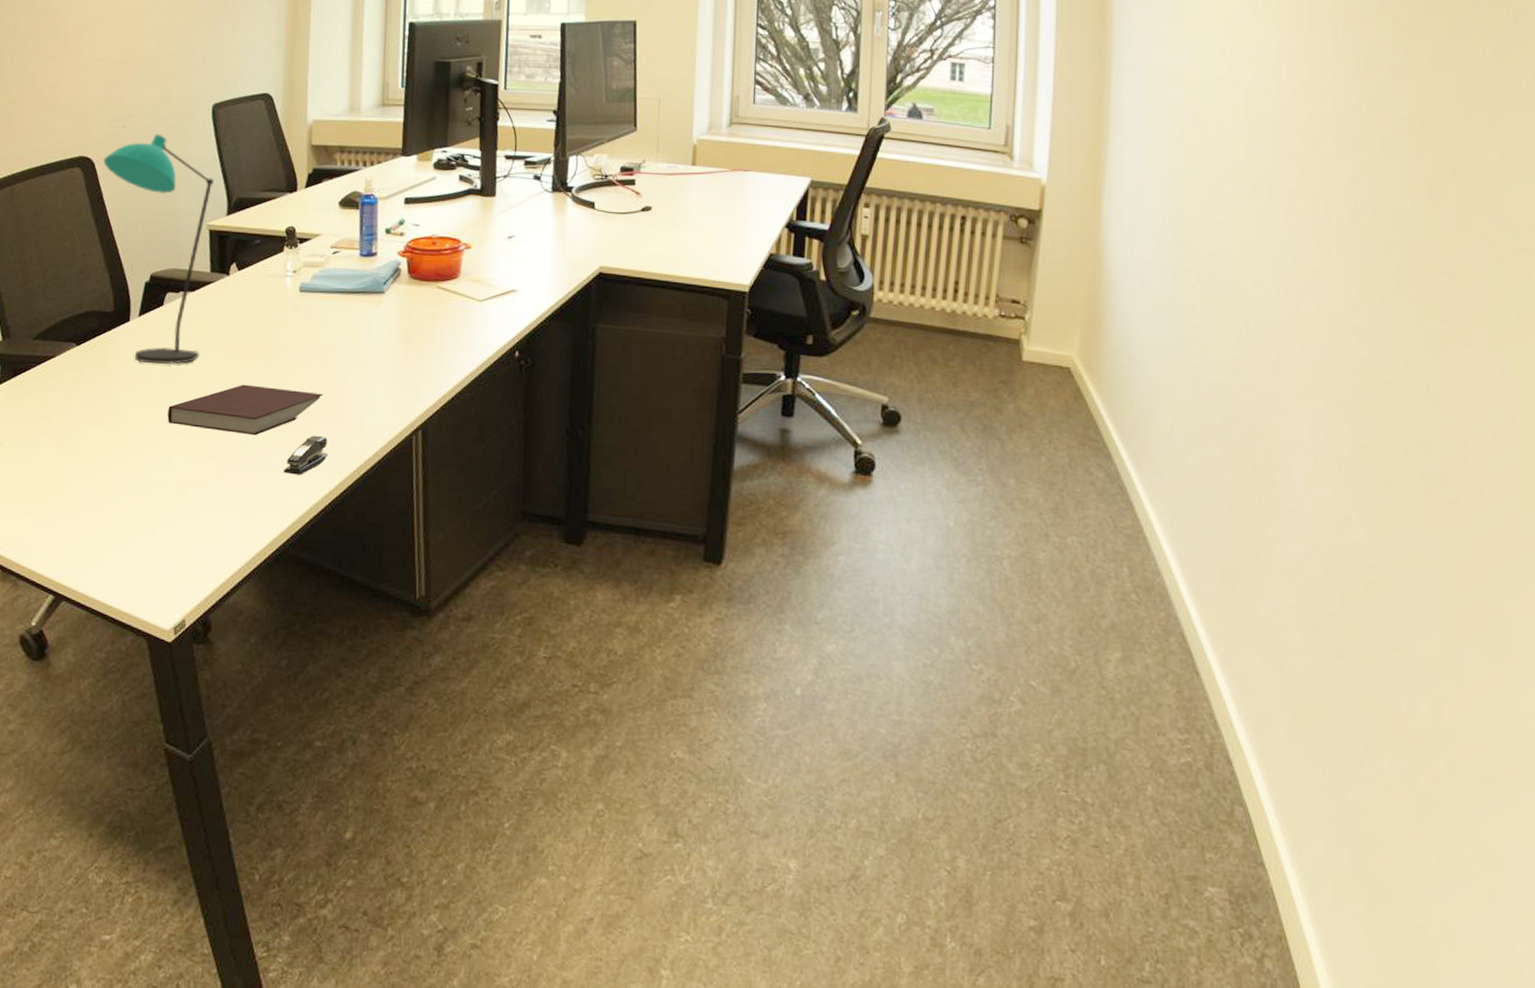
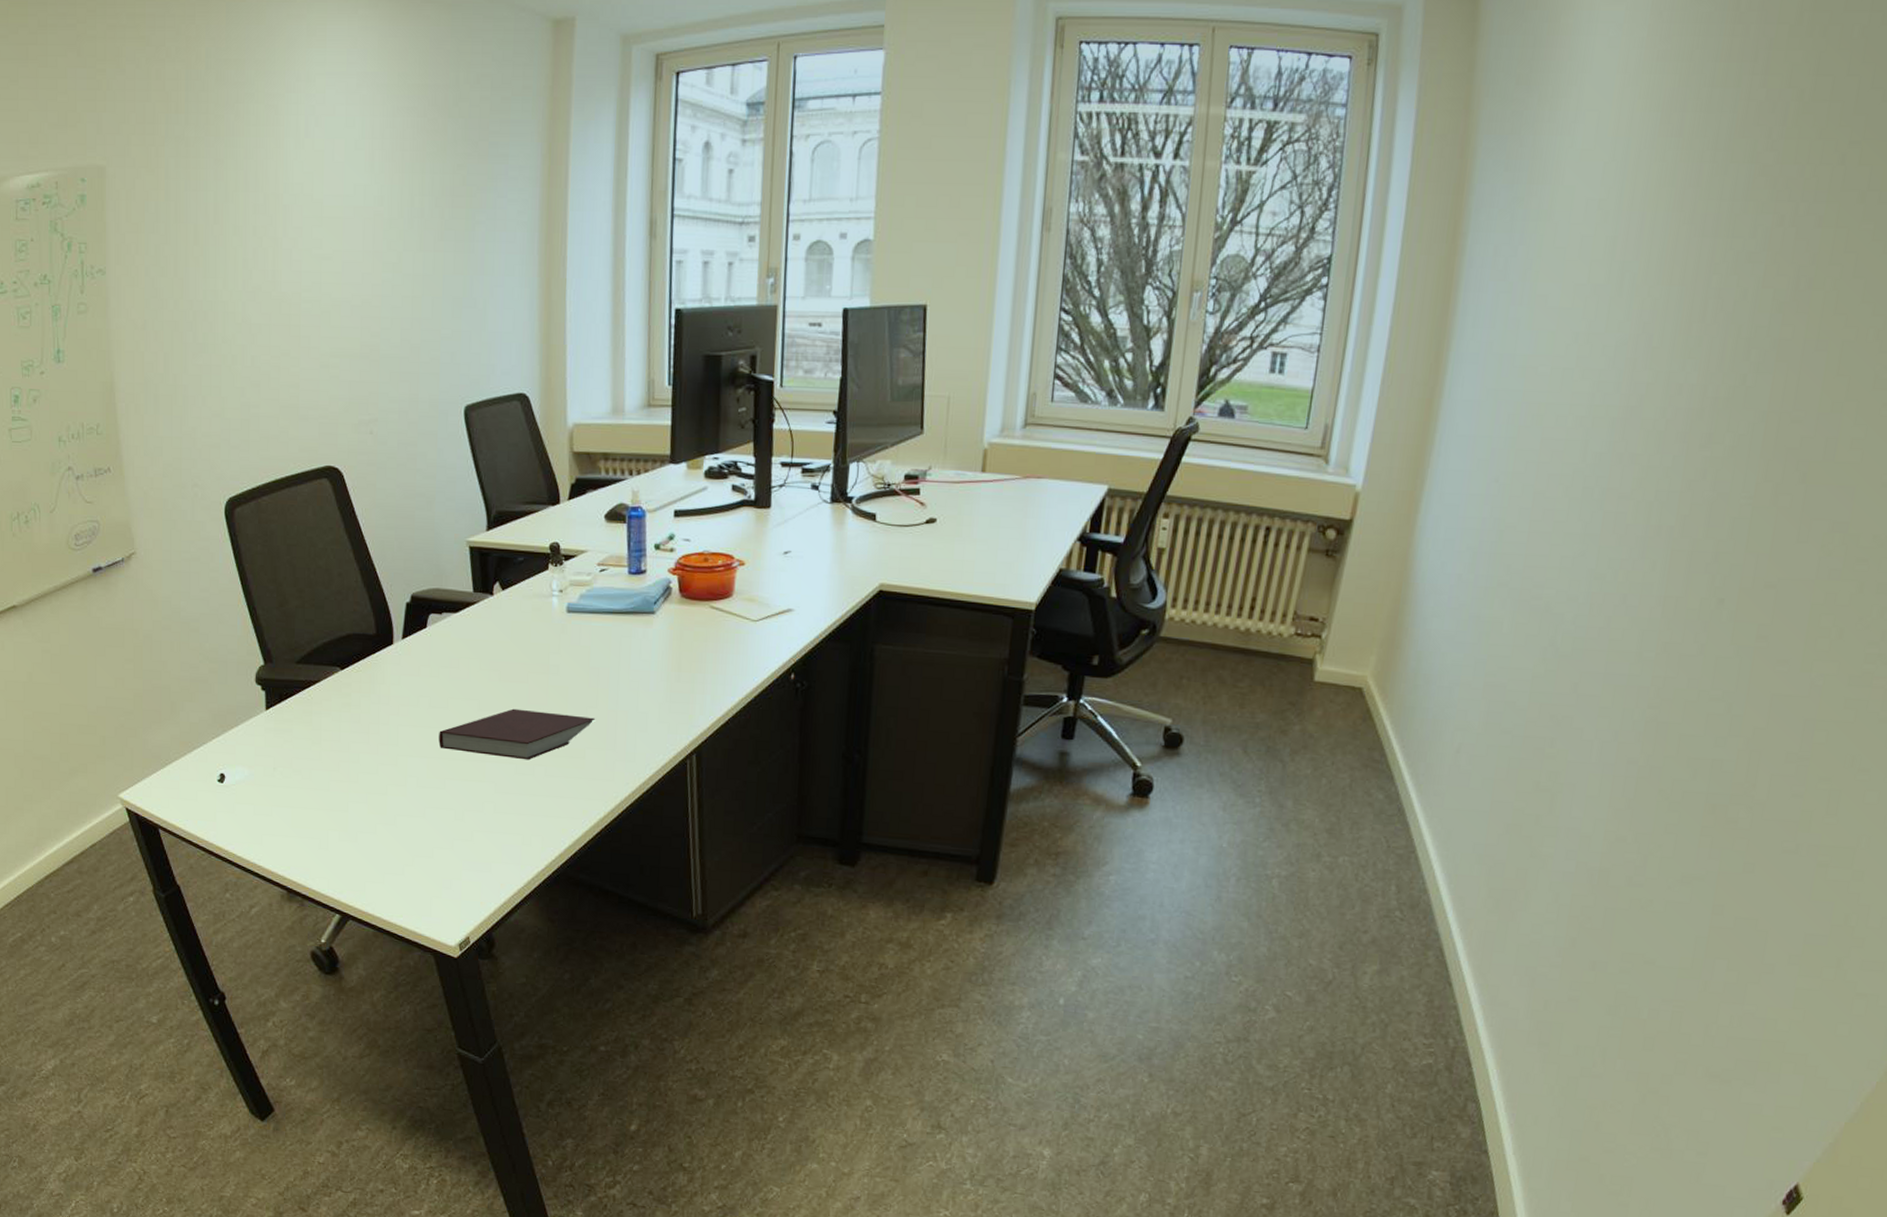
desk lamp: present [103,134,214,365] -> none [352,440,471,689]
stapler: present [284,435,329,475] -> none [558,759,603,799]

